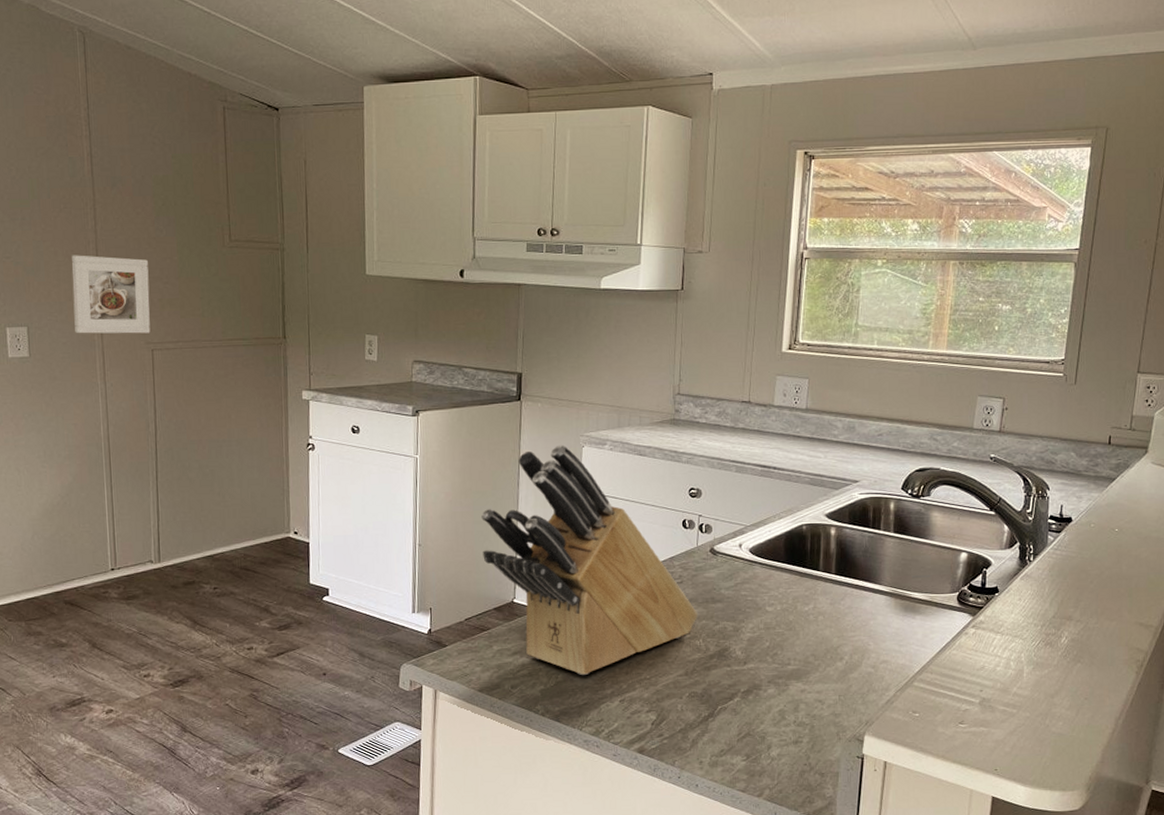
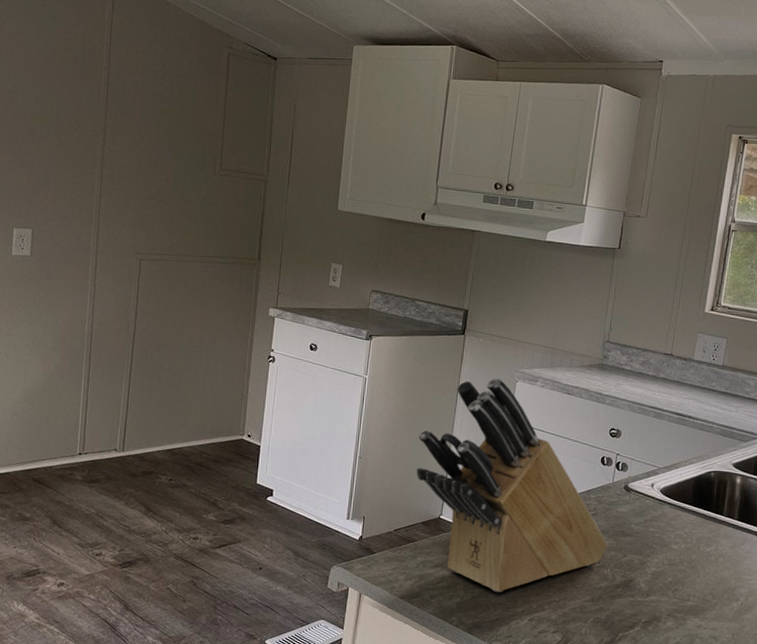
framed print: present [71,255,151,334] -> none [74,170,146,245]

